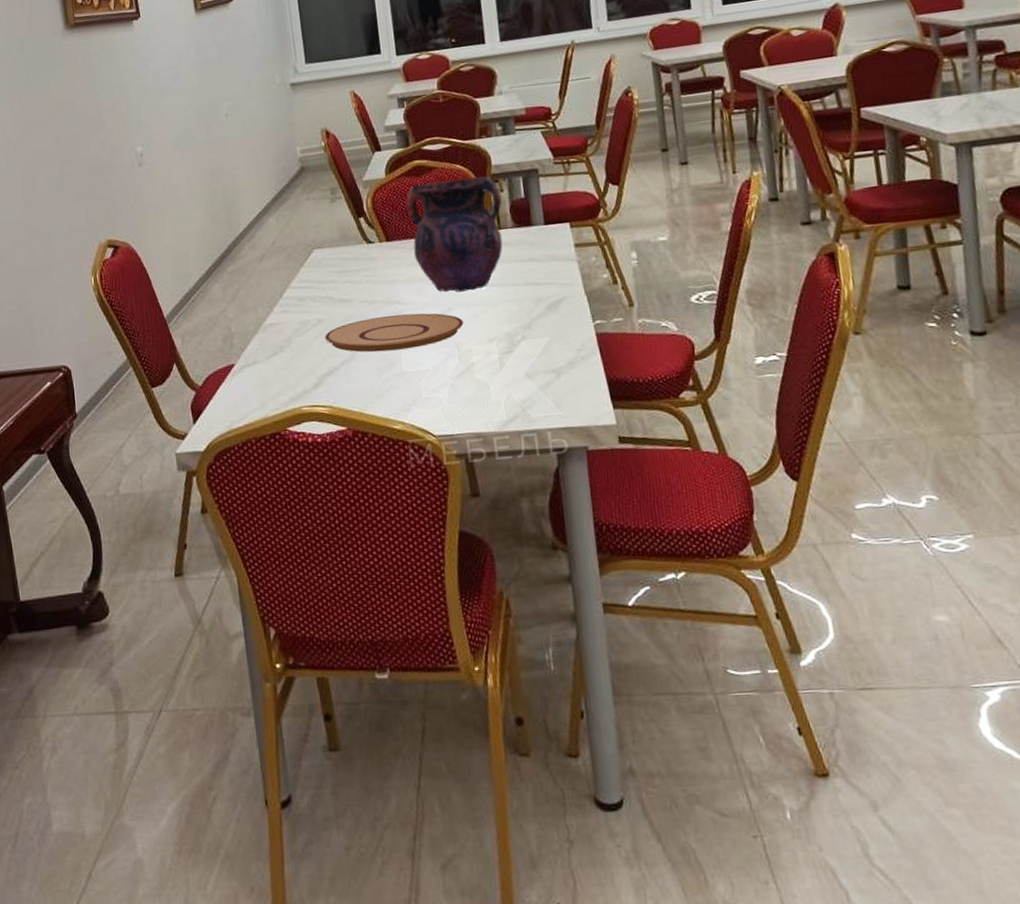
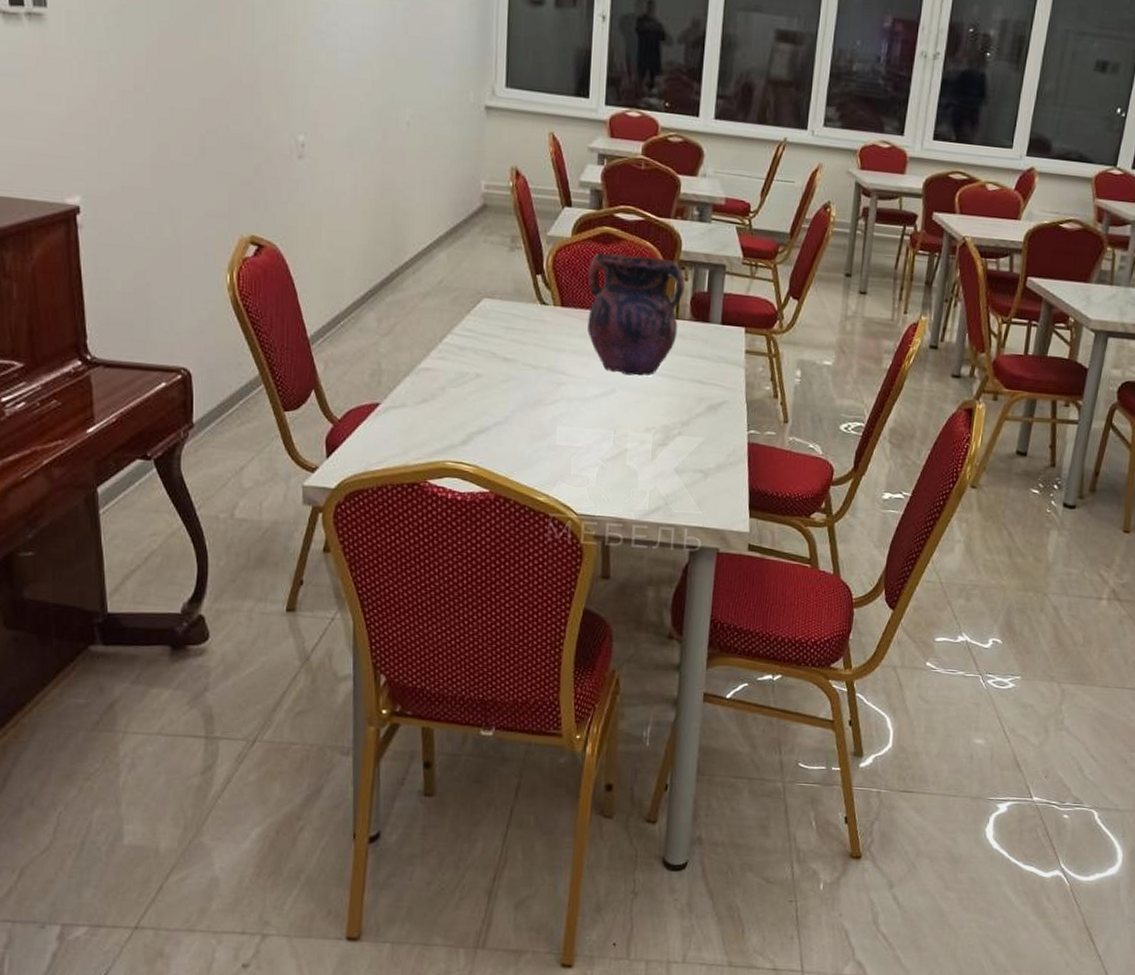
plate: present [325,313,464,353] -> none [481,383,625,423]

